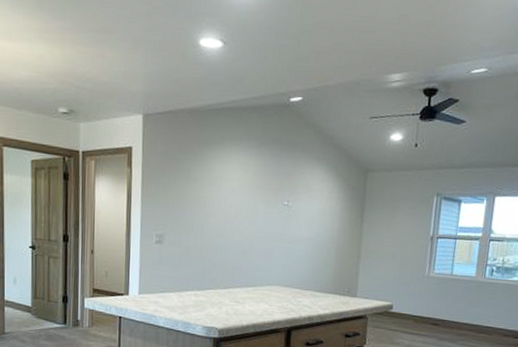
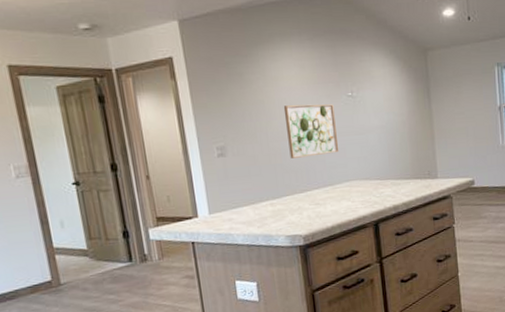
wall art: none [220,205,269,257] -> present [283,104,339,159]

